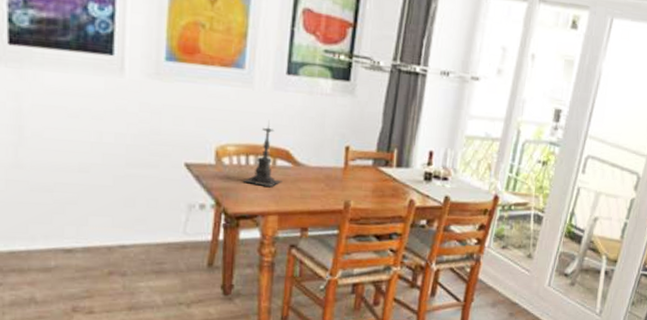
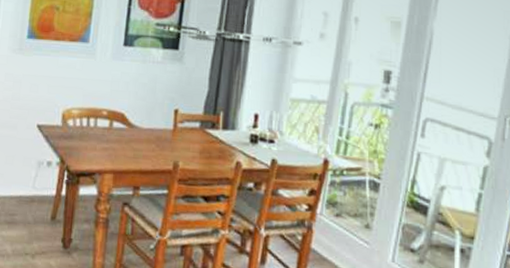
candle holder: present [244,121,283,187] -> none [84,87,118,147]

